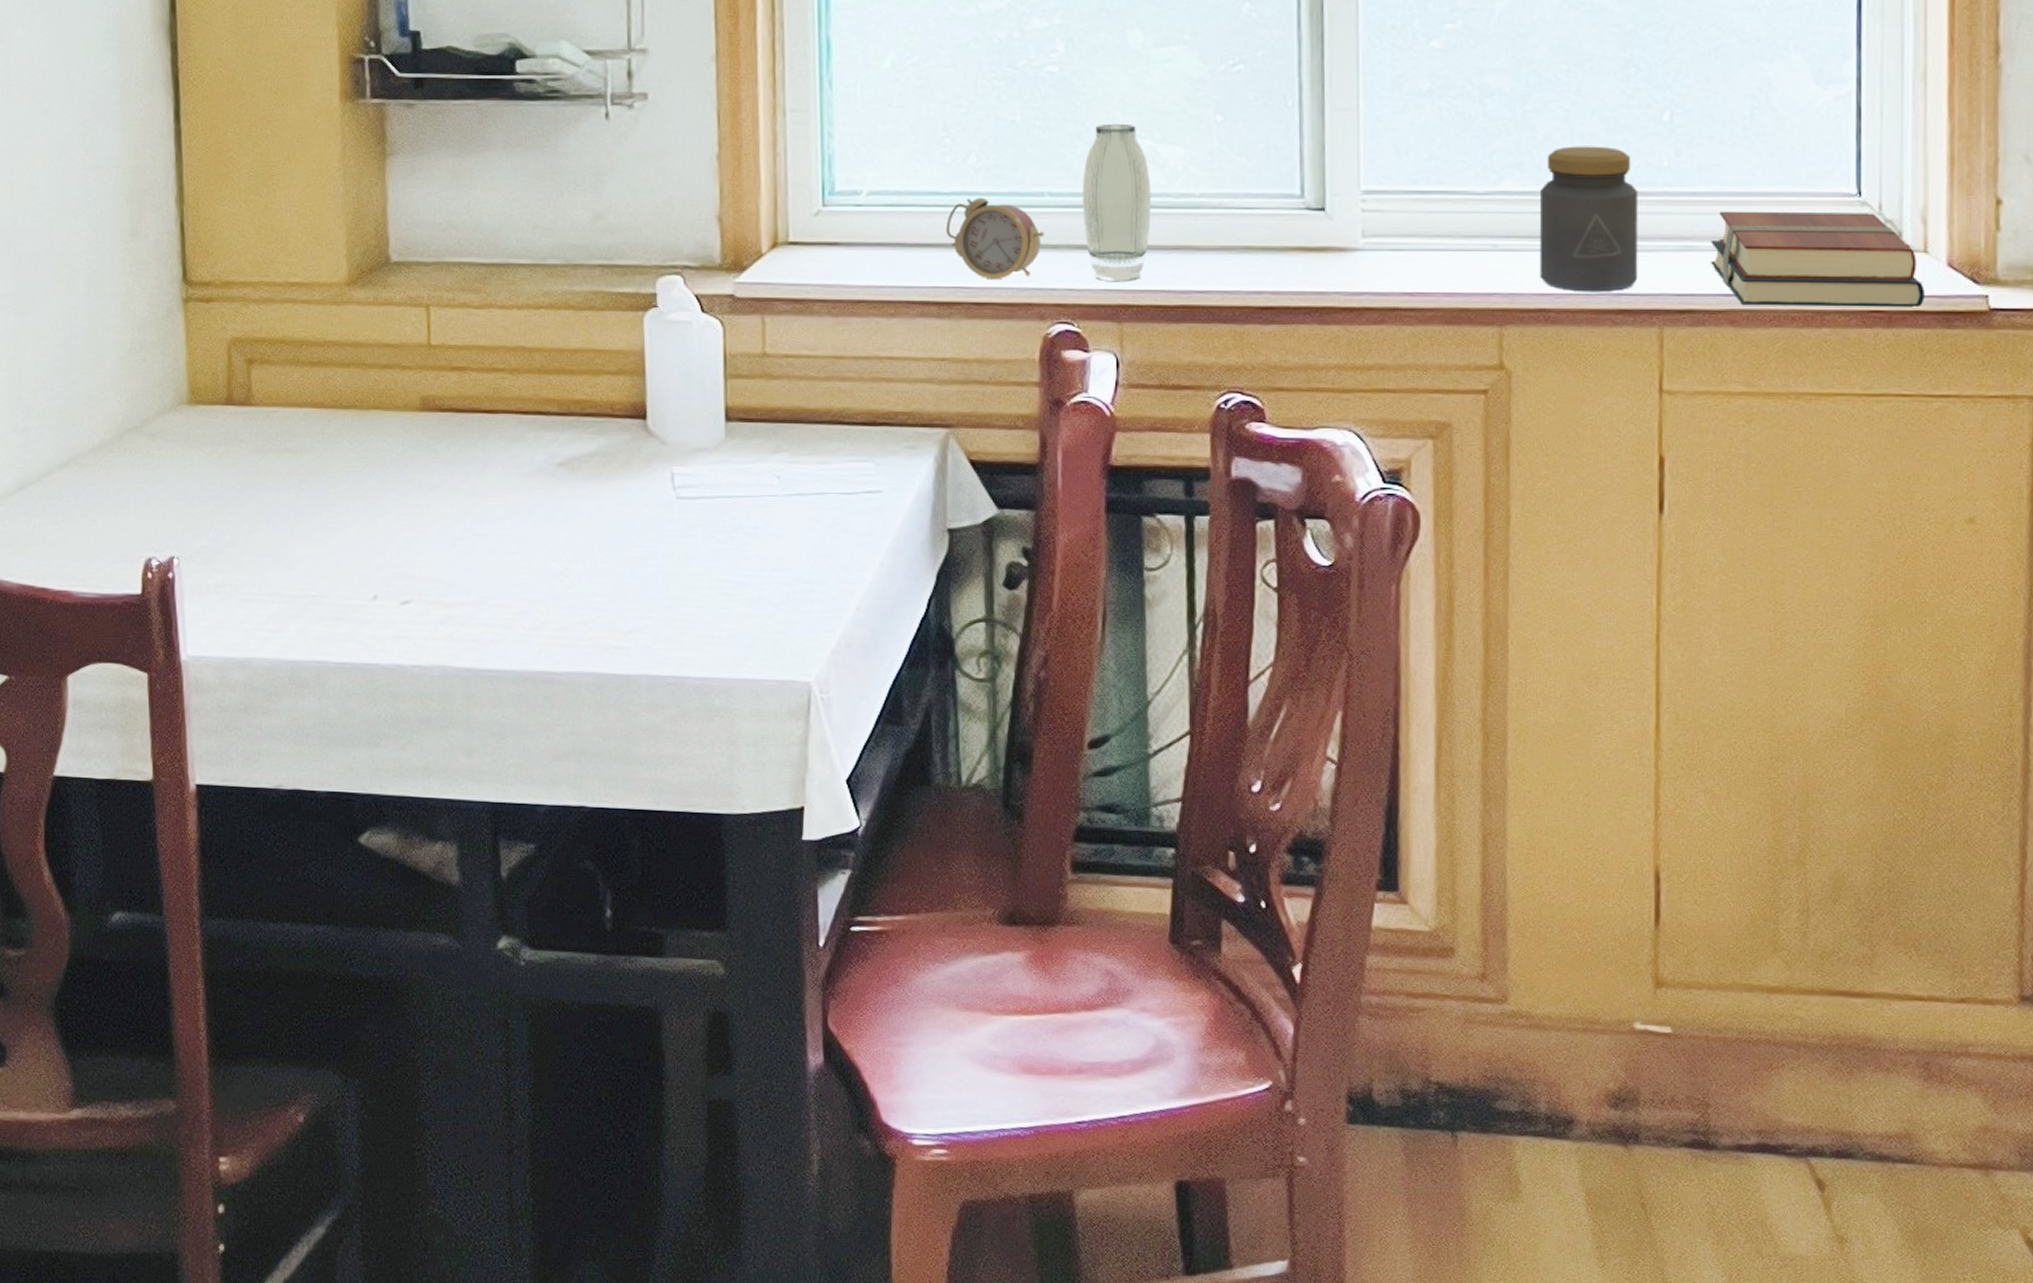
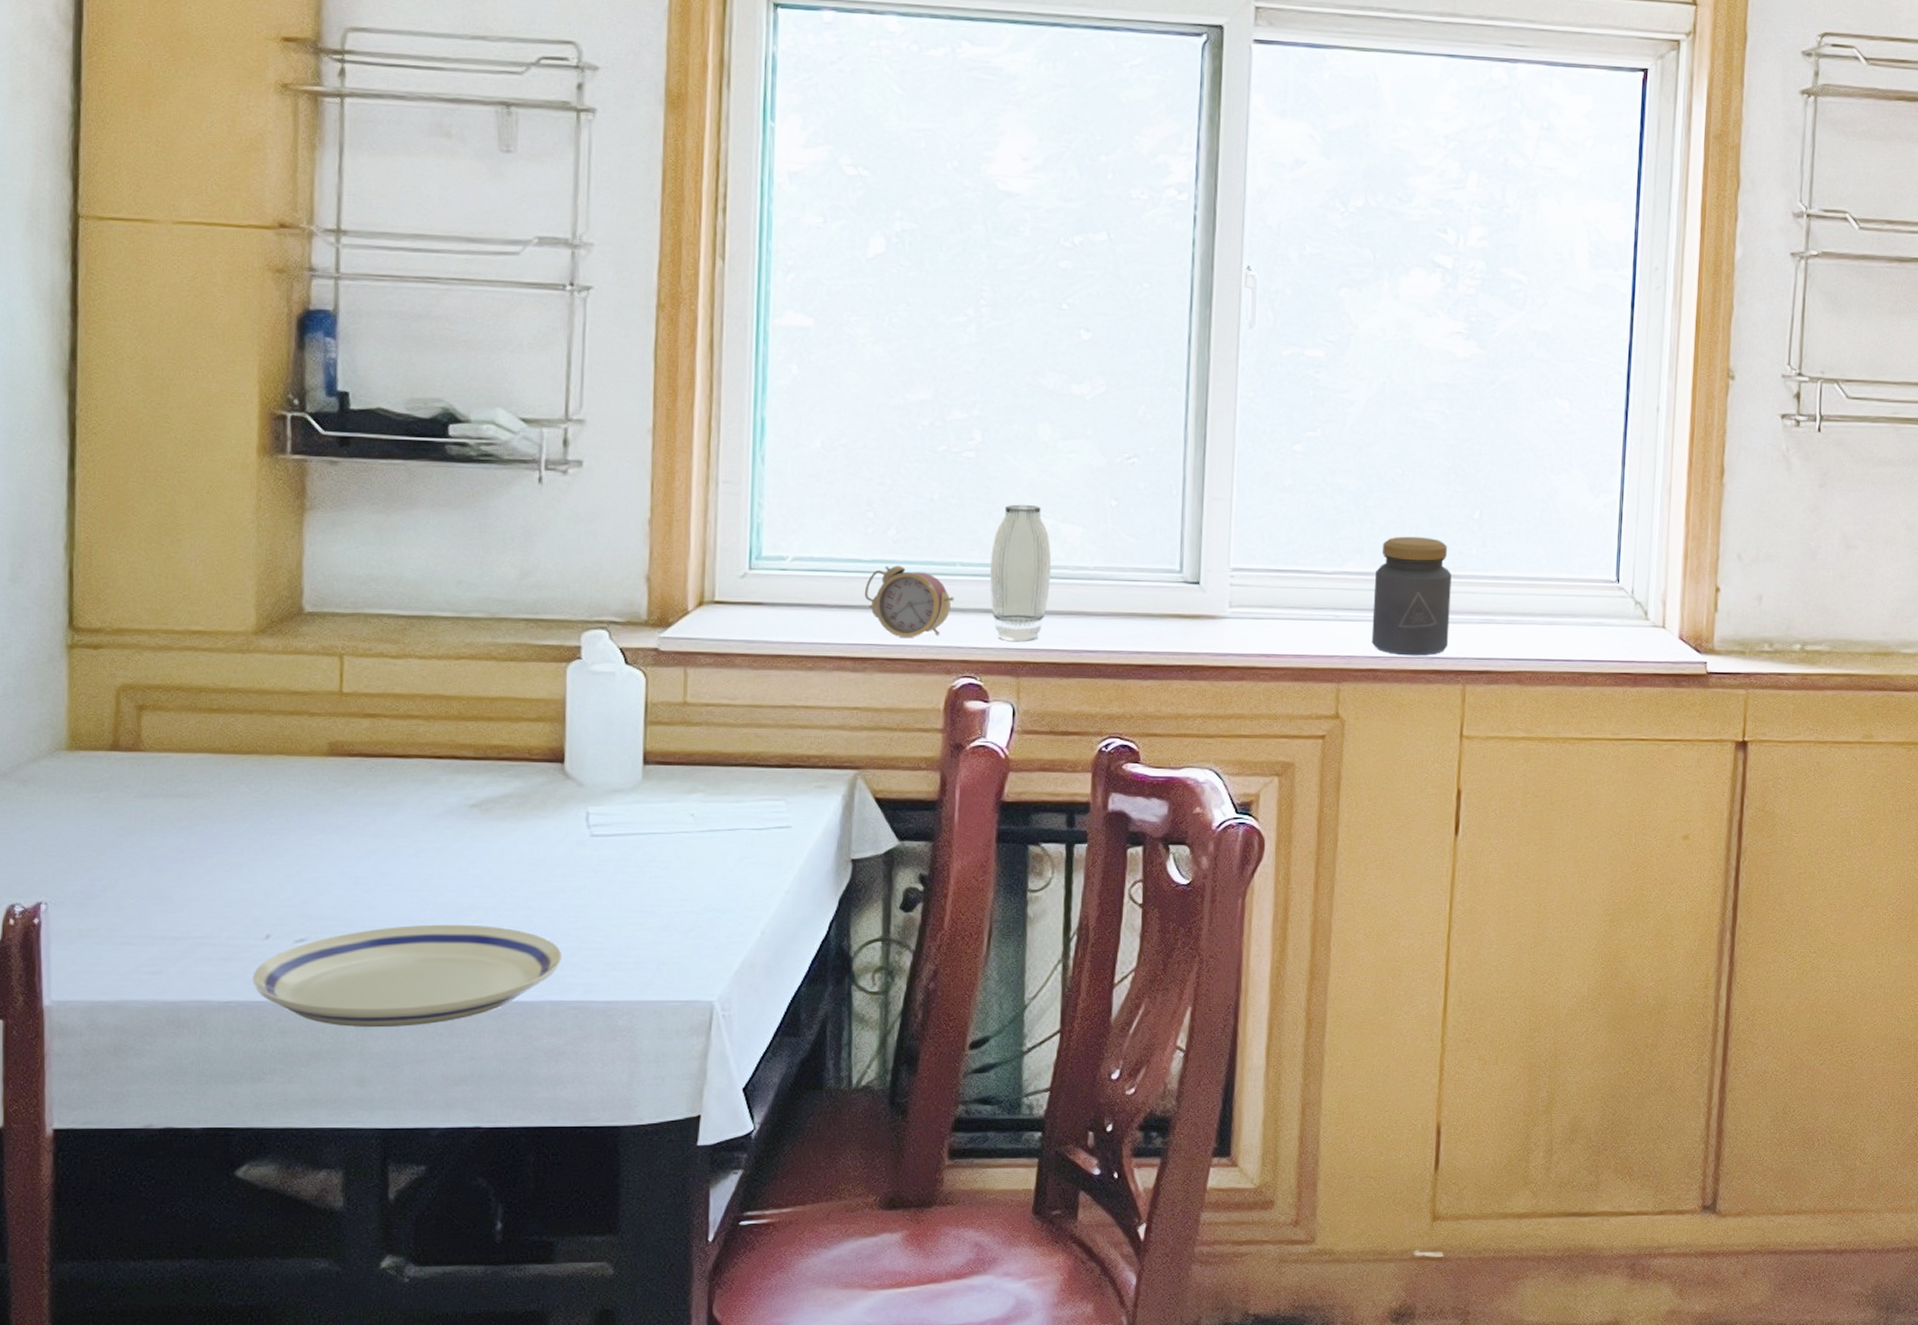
plate: none [363,589,656,696] -> present [252,924,563,1027]
books: present [1711,211,1925,308] -> none [1505,592,1662,671]

